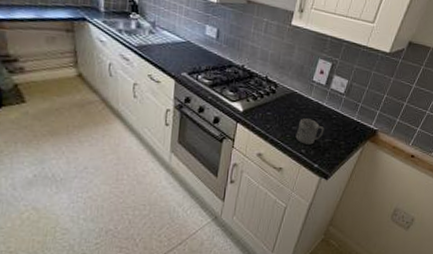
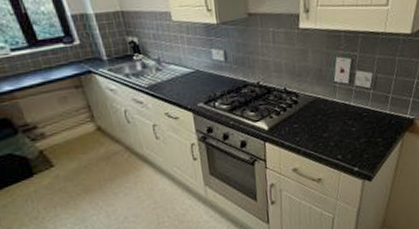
mug: present [295,118,324,145] -> none [328,122,357,150]

